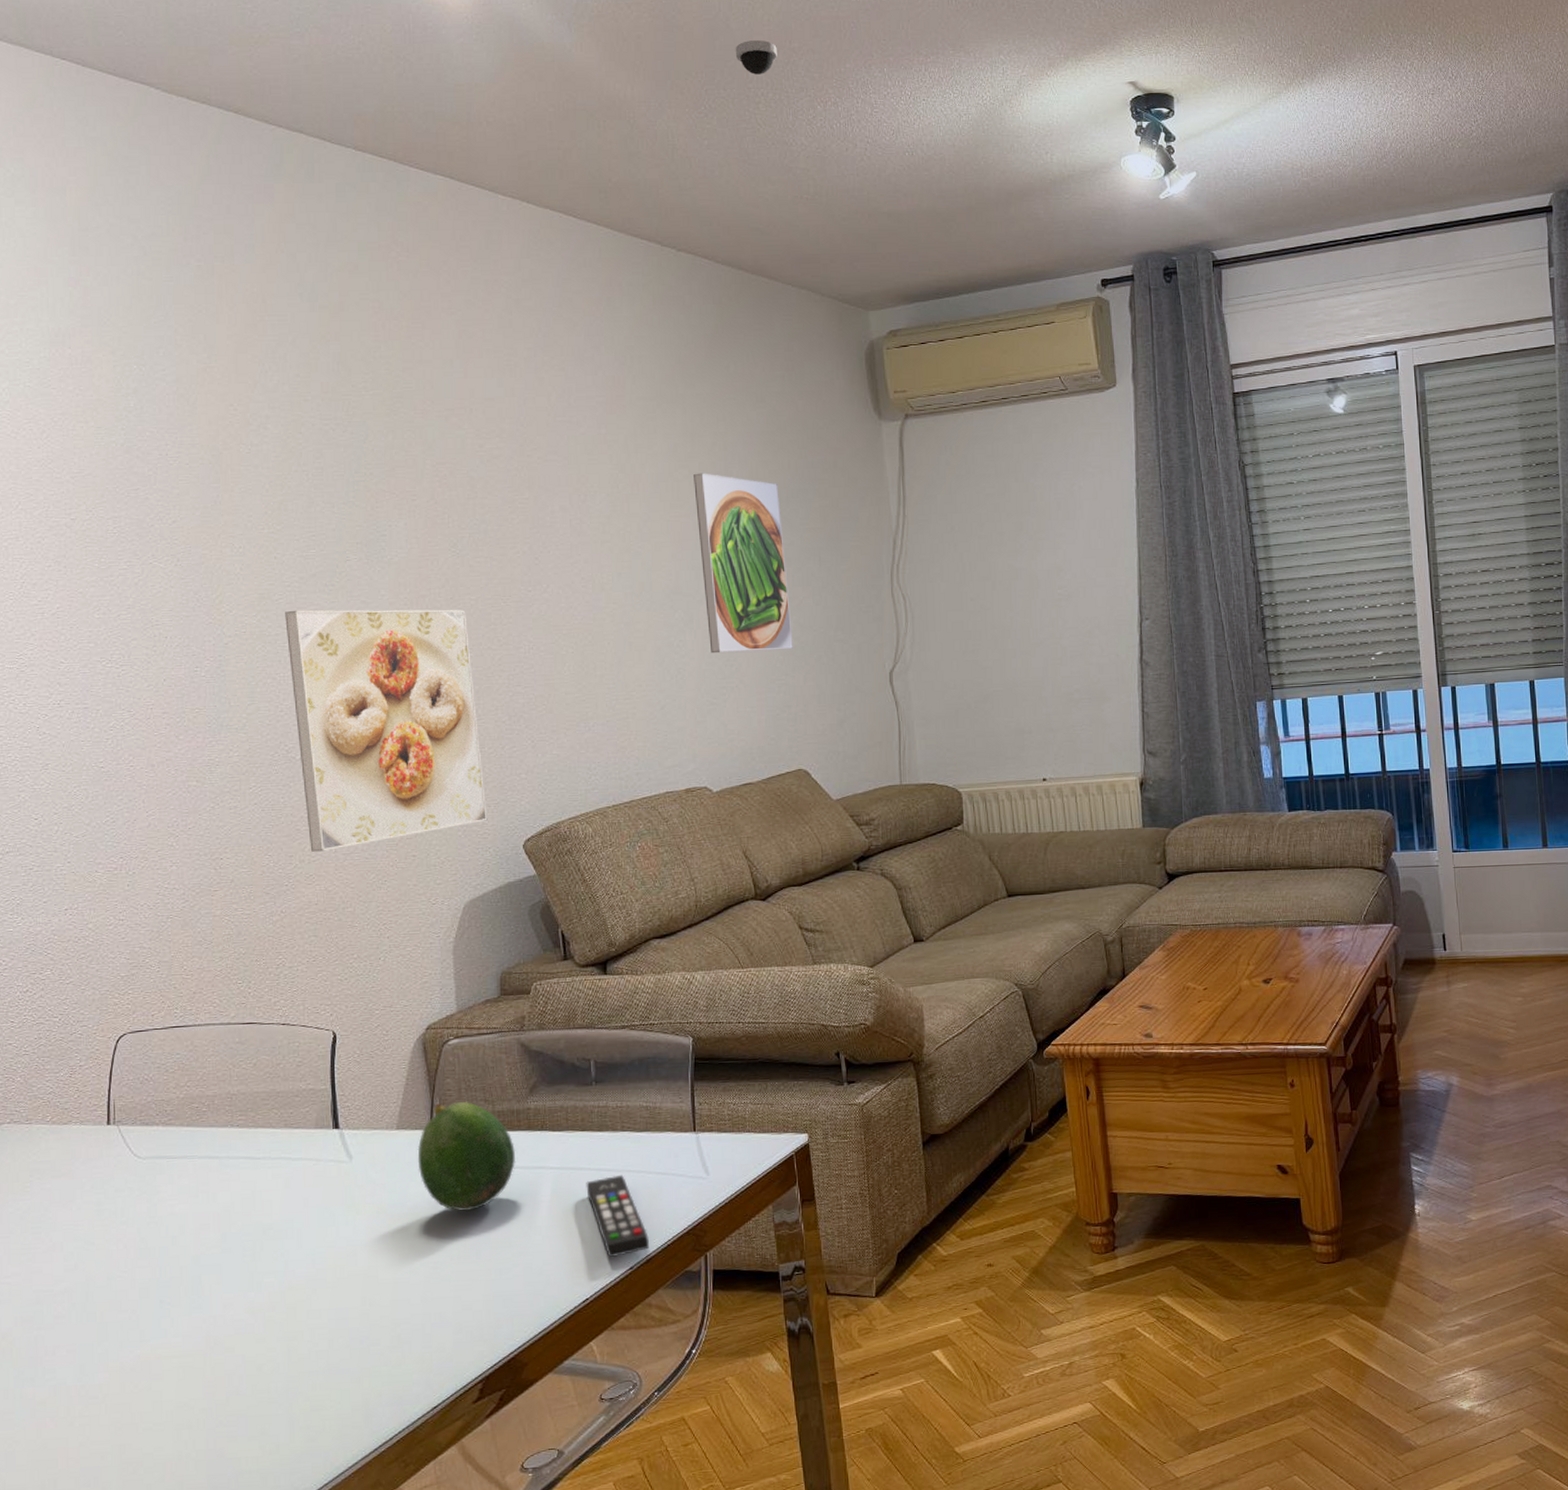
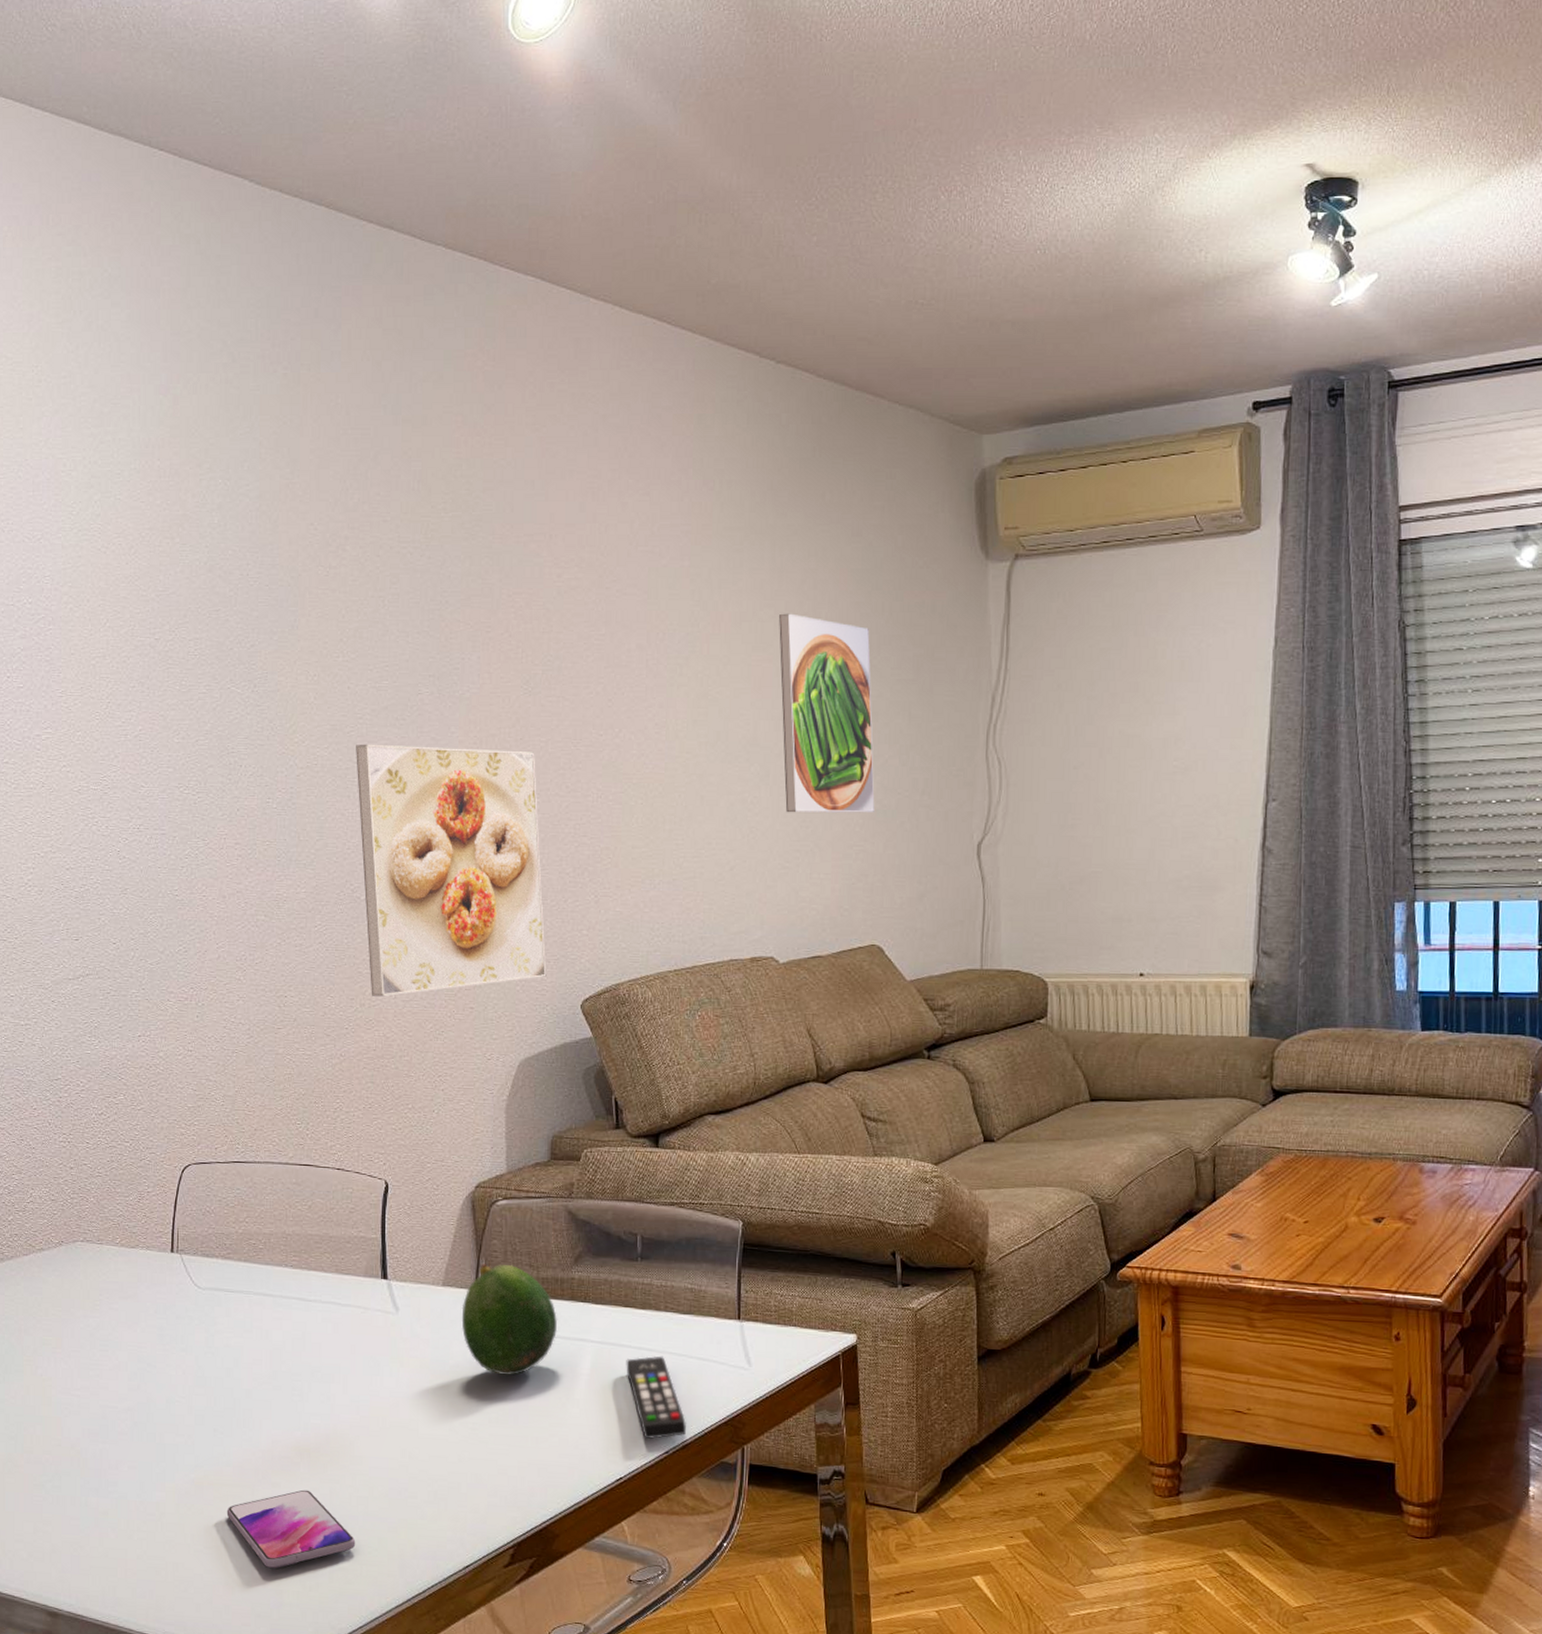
smartphone: none [177,1351,317,1437] -> present [226,1489,356,1569]
dome security camera: present [735,40,777,75] -> none [853,119,900,160]

